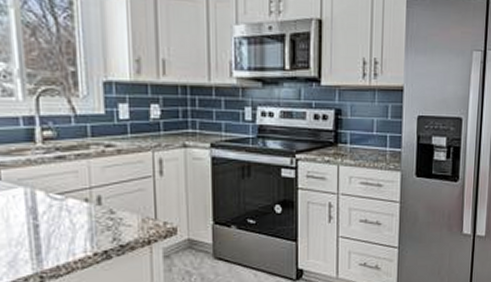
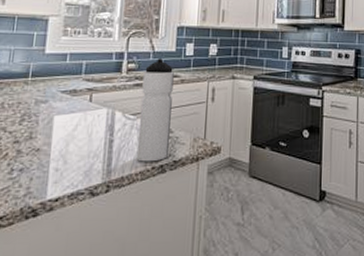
water bottle: none [65,124,113,248] -> present [136,58,174,162]

